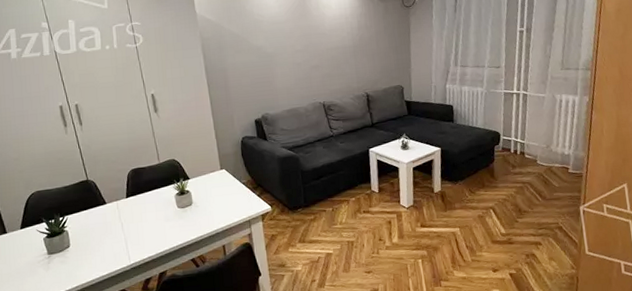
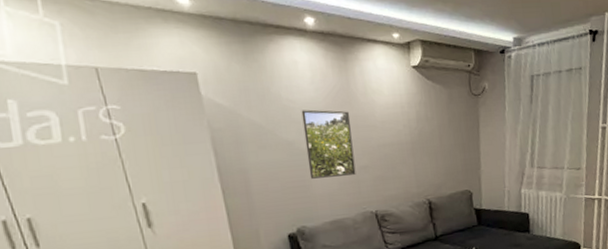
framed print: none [268,22,309,76] -> present [301,109,356,179]

